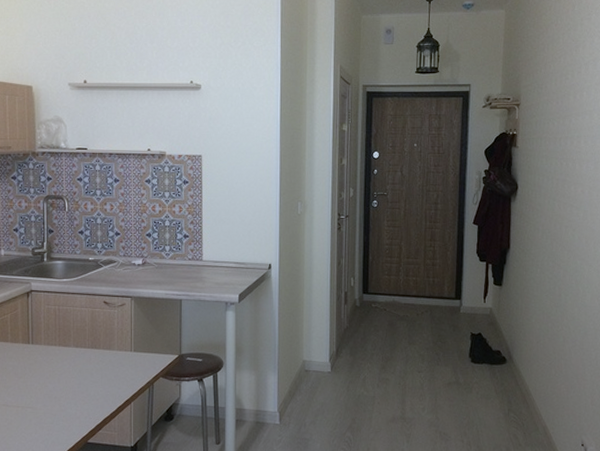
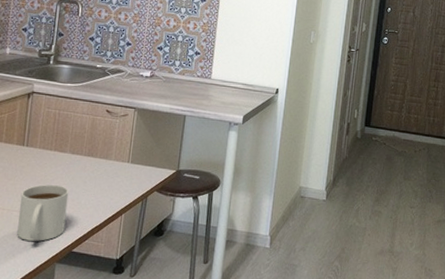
mug: none [32,378,78,435] -> present [17,184,69,241]

